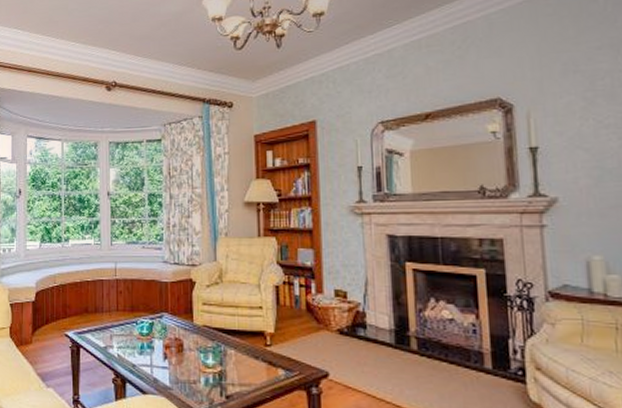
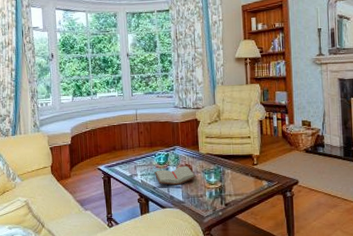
paperback book: none [135,339,188,365] -> present [154,165,196,185]

